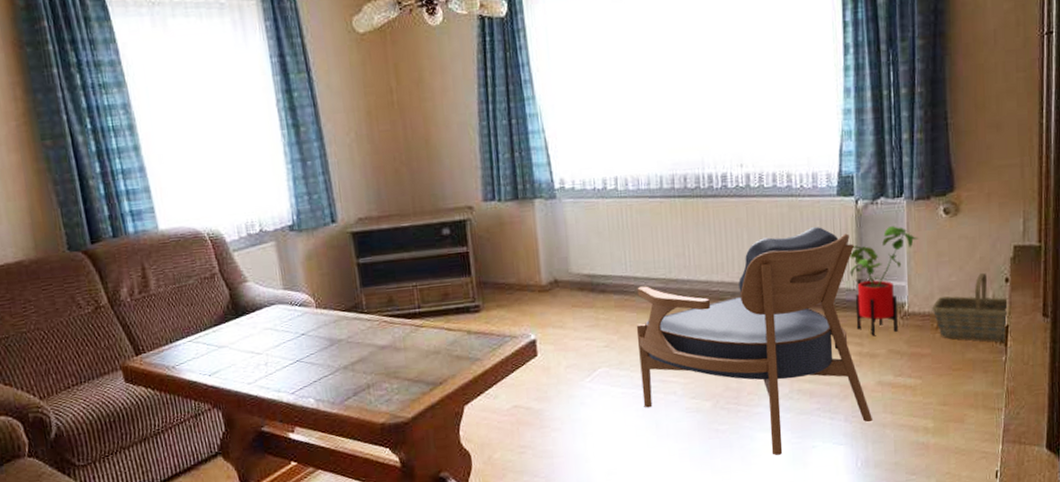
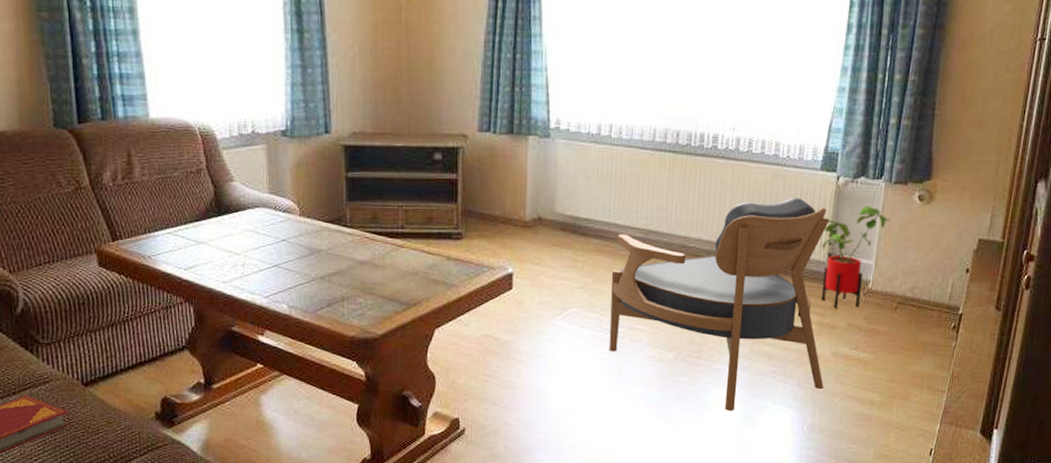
basket: present [932,272,1009,343] -> none [894,260,967,329]

